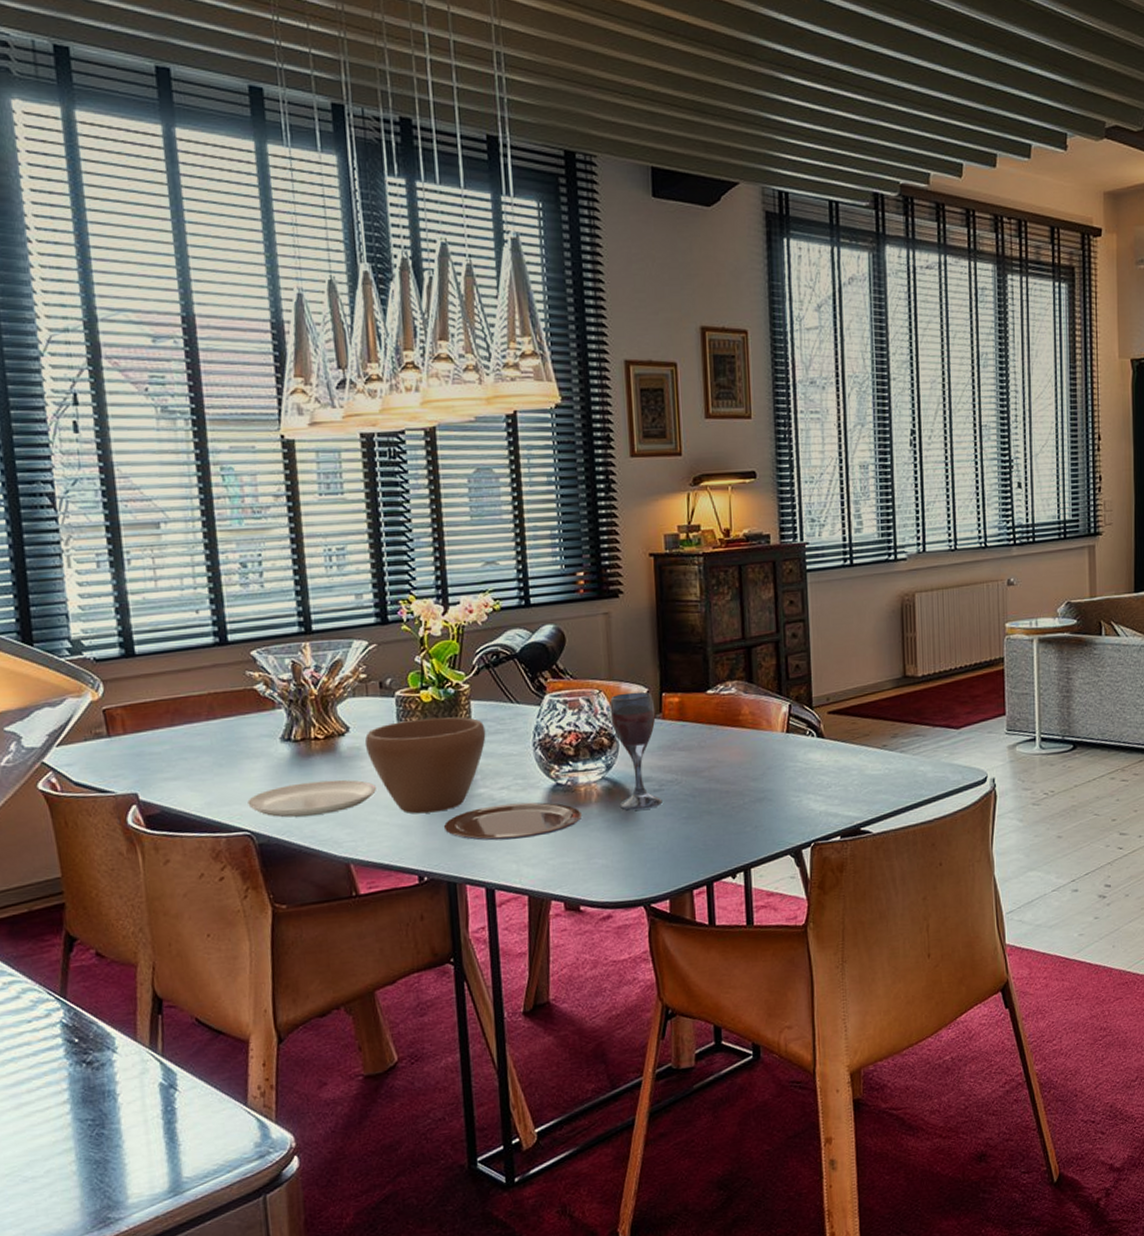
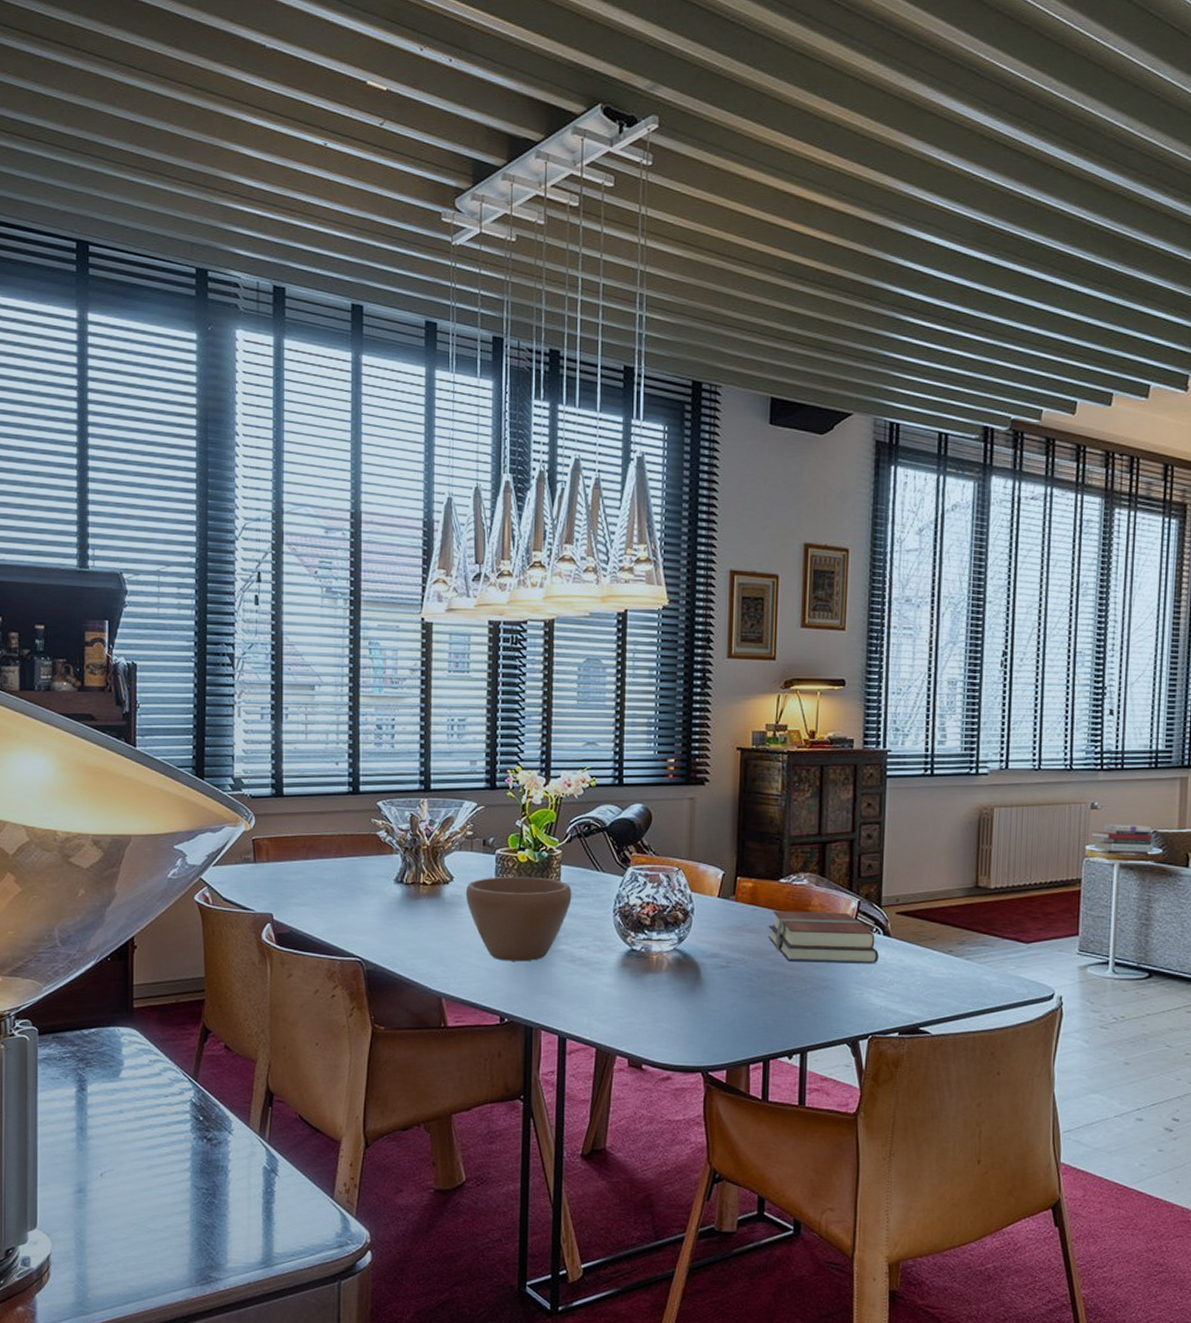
plate: present [247,779,376,818] -> none [361,921,471,951]
plate: present [443,802,583,841] -> none [526,962,653,995]
cup: present [609,691,663,811] -> none [687,873,730,983]
books: none [699,718,814,775] -> present [768,910,879,963]
books: none [1010,597,1068,629] -> present [1091,823,1153,855]

